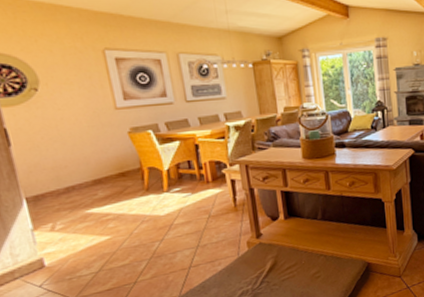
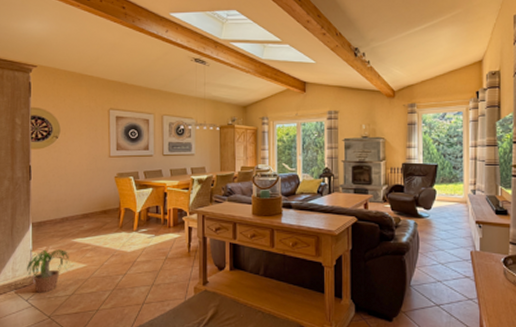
potted plant: none [30,223,92,276] -> present [26,249,73,293]

